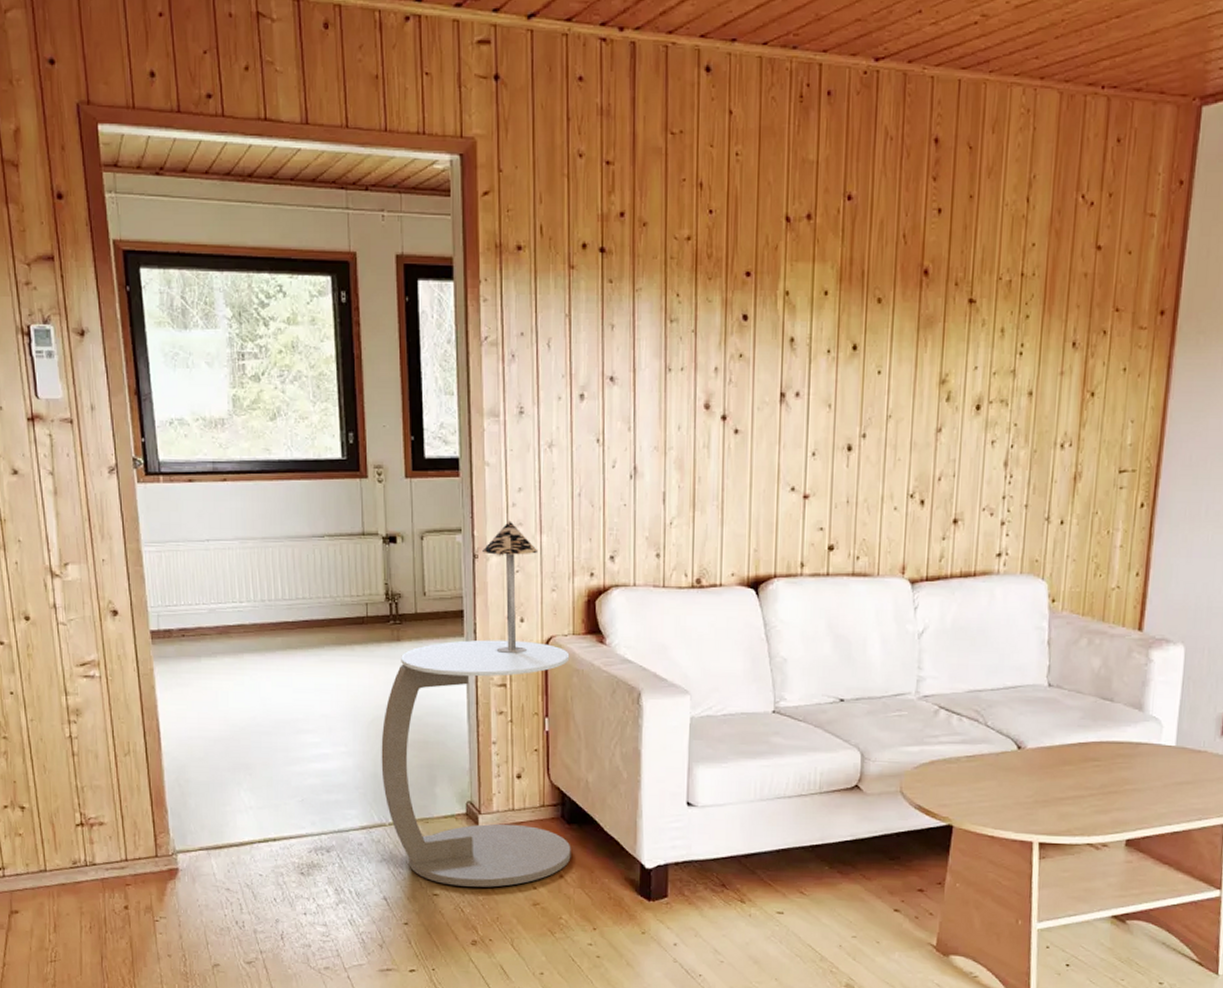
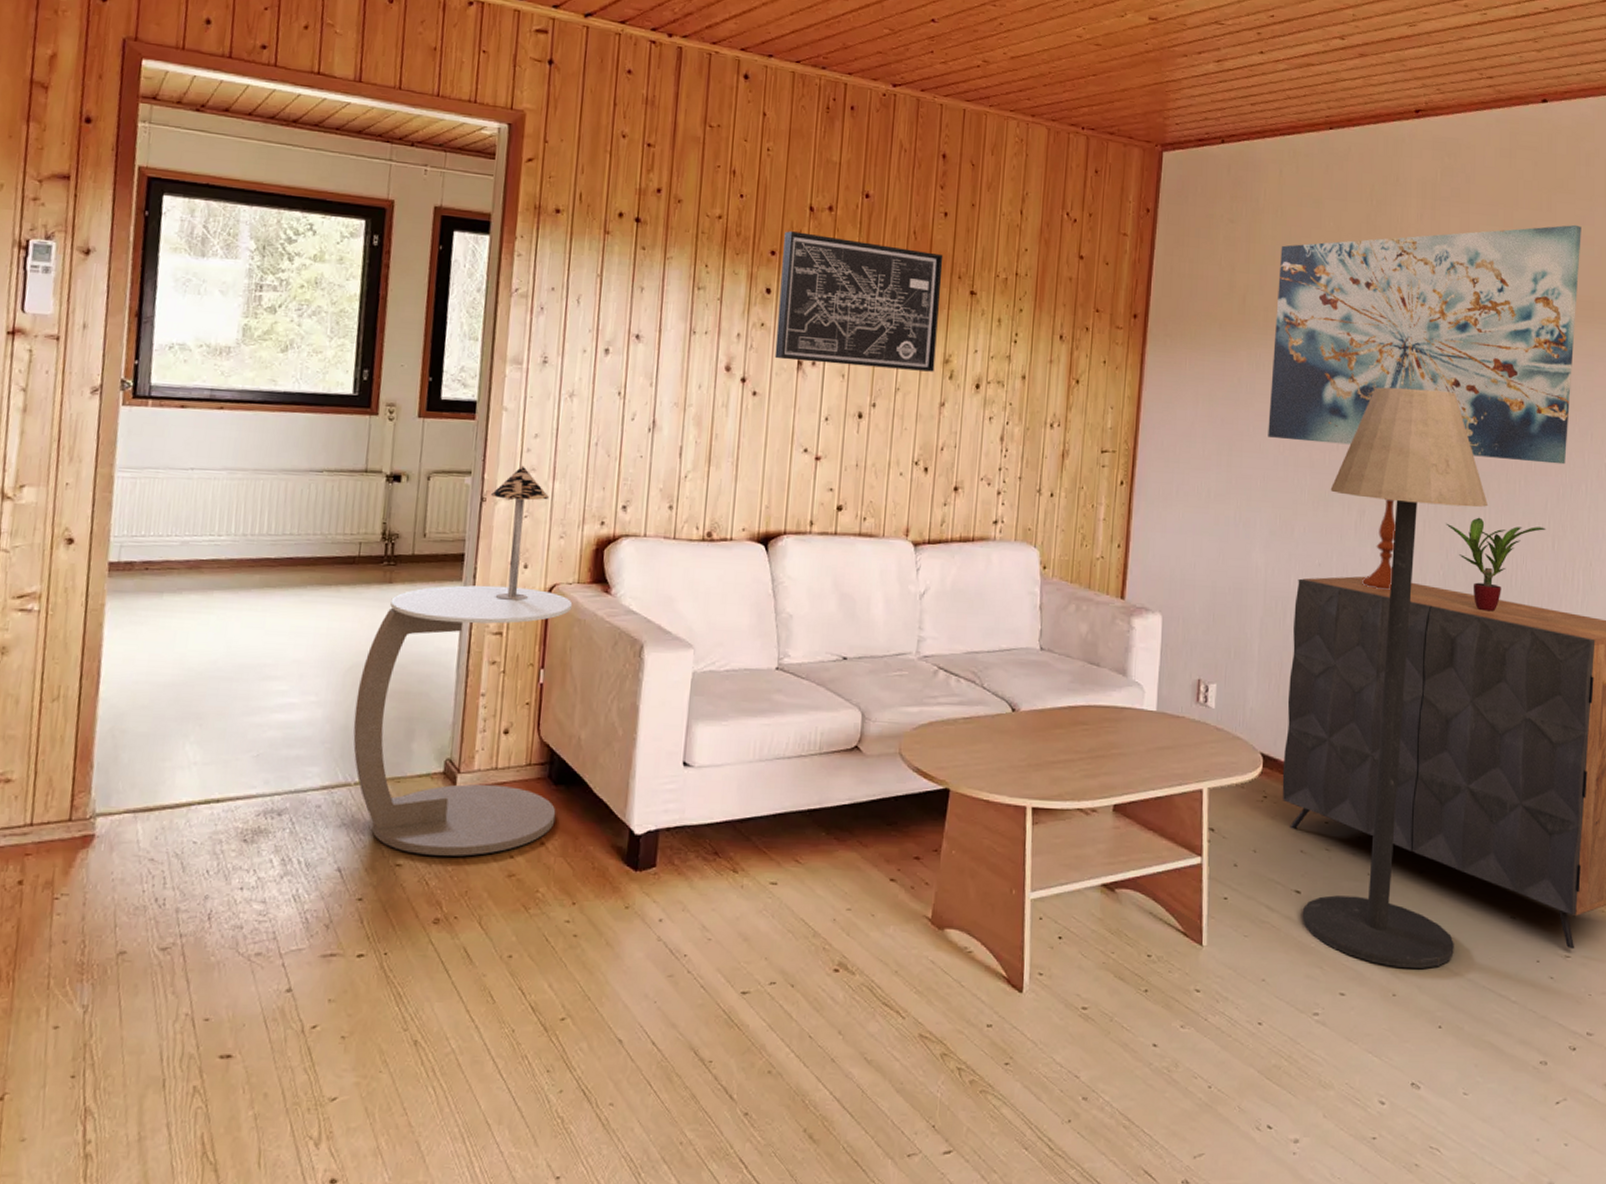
wall art: none [755,247,938,395] -> present [774,231,943,372]

